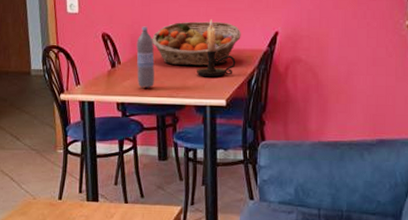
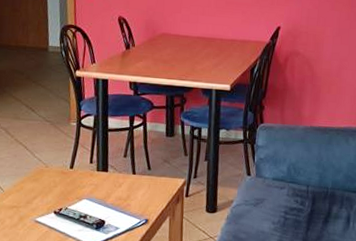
water bottle: present [136,26,155,88] -> none [149,13,167,70]
fruit basket: present [152,21,241,66] -> none [165,11,247,53]
candle holder: present [197,19,236,77] -> none [205,11,241,64]

